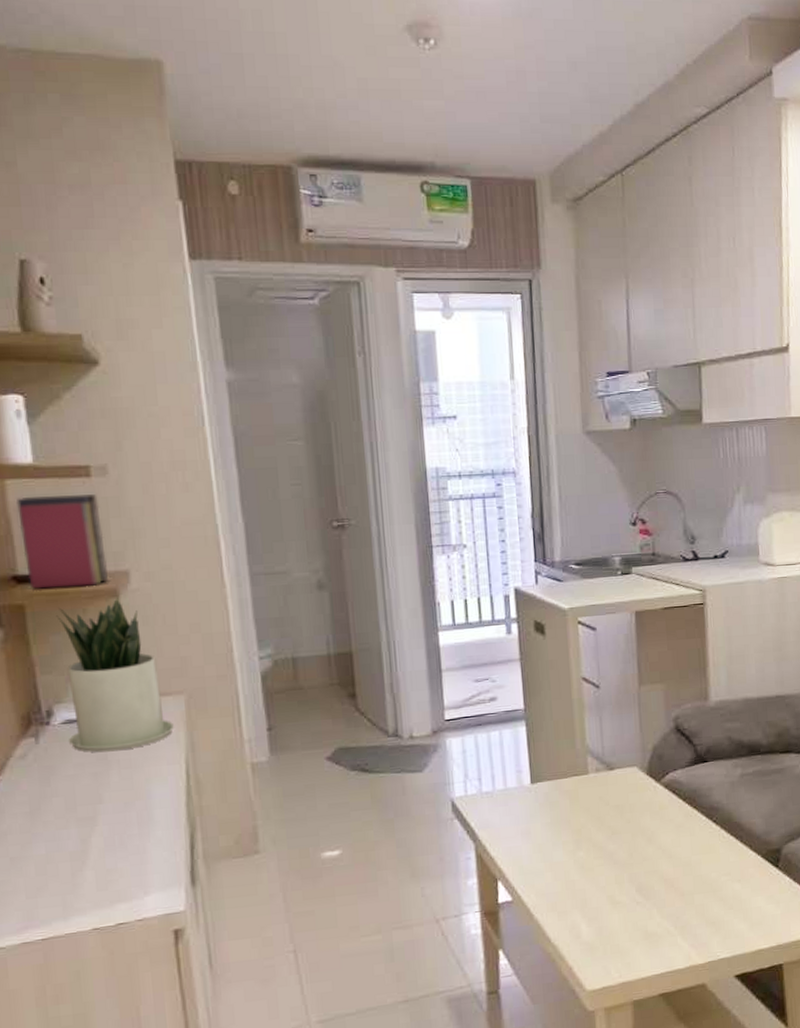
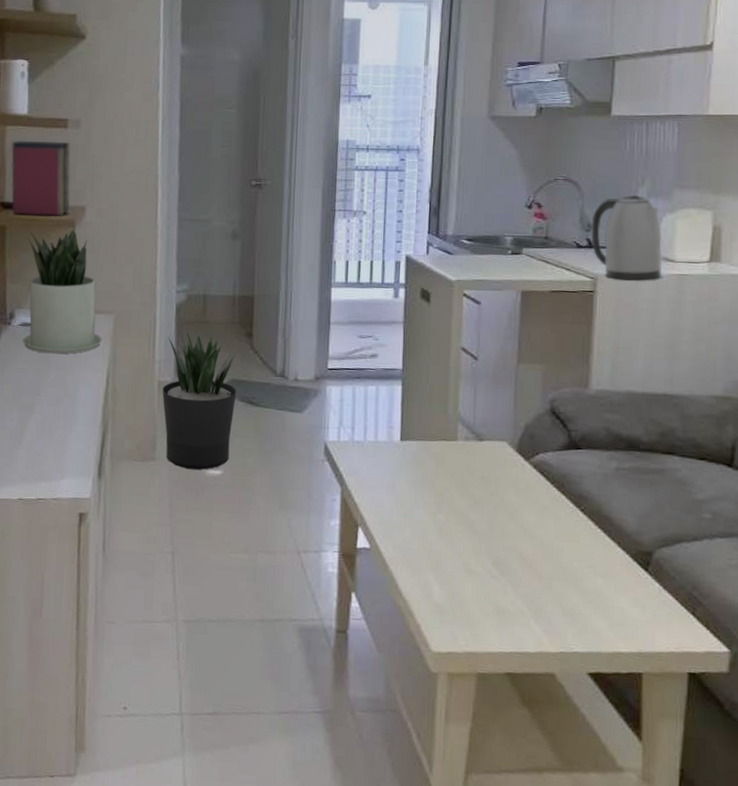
planter: none [256,694,347,856] -> present [162,323,237,470]
kettle: none [694,503,764,589] -> present [591,195,663,281]

